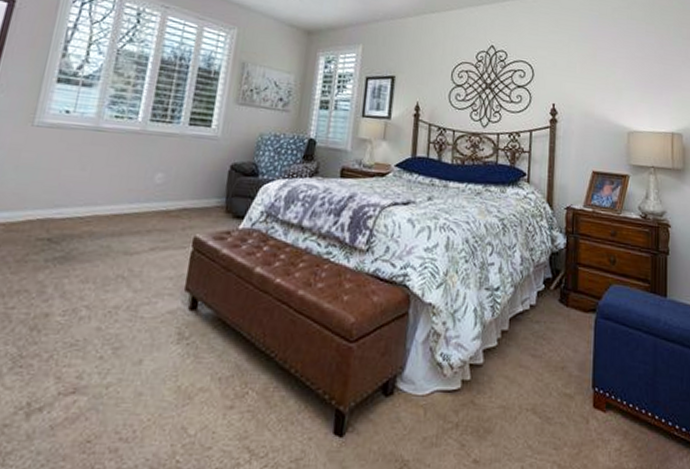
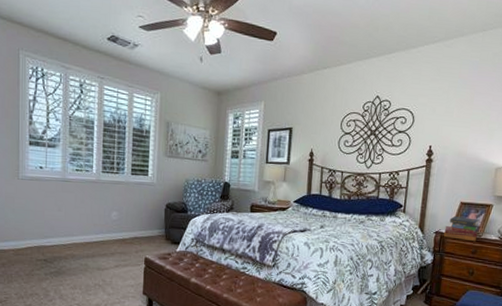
books: none [576,189,616,221] -> present [443,216,479,242]

